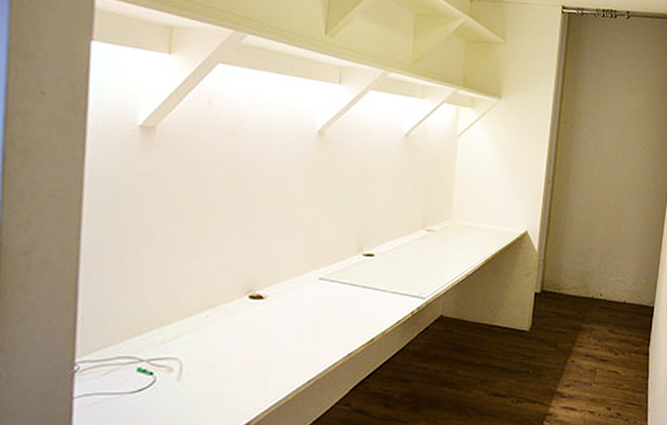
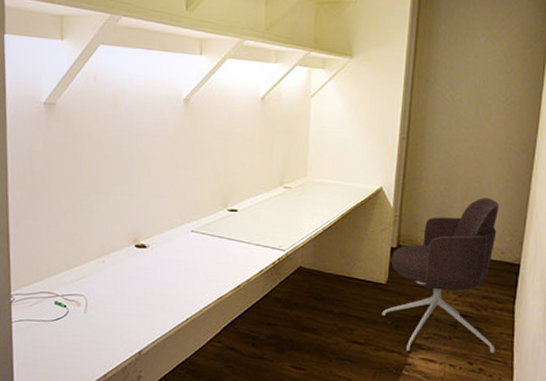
office chair: none [524,242,636,401] -> present [382,198,499,354]

